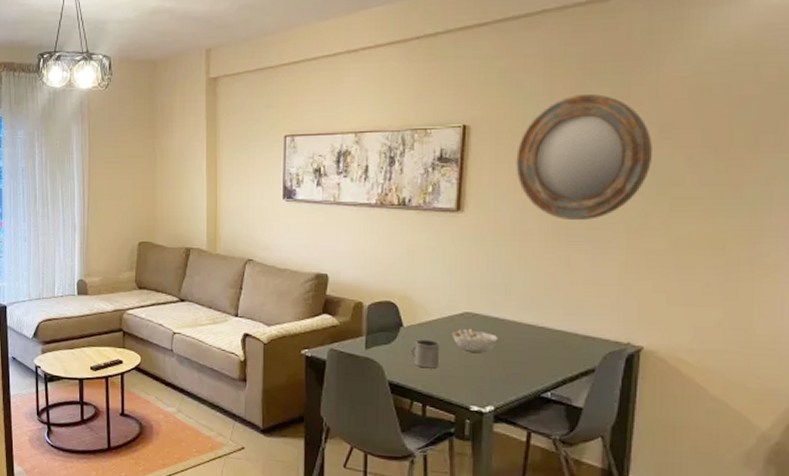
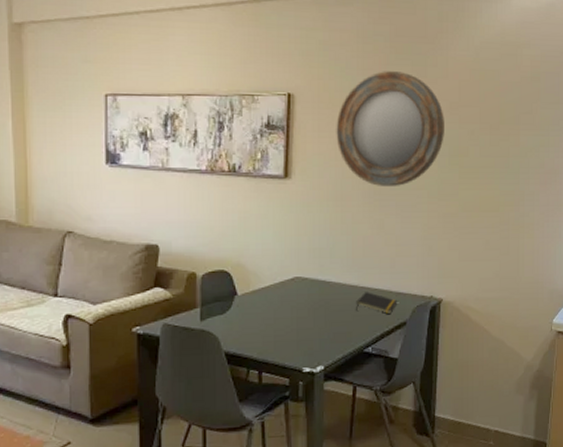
mug: present [410,339,440,369] -> none [244,306,274,335]
bowl: present [451,328,498,352] -> none [283,292,326,315]
notepad: none [533,333,585,358] -> present [356,292,398,314]

